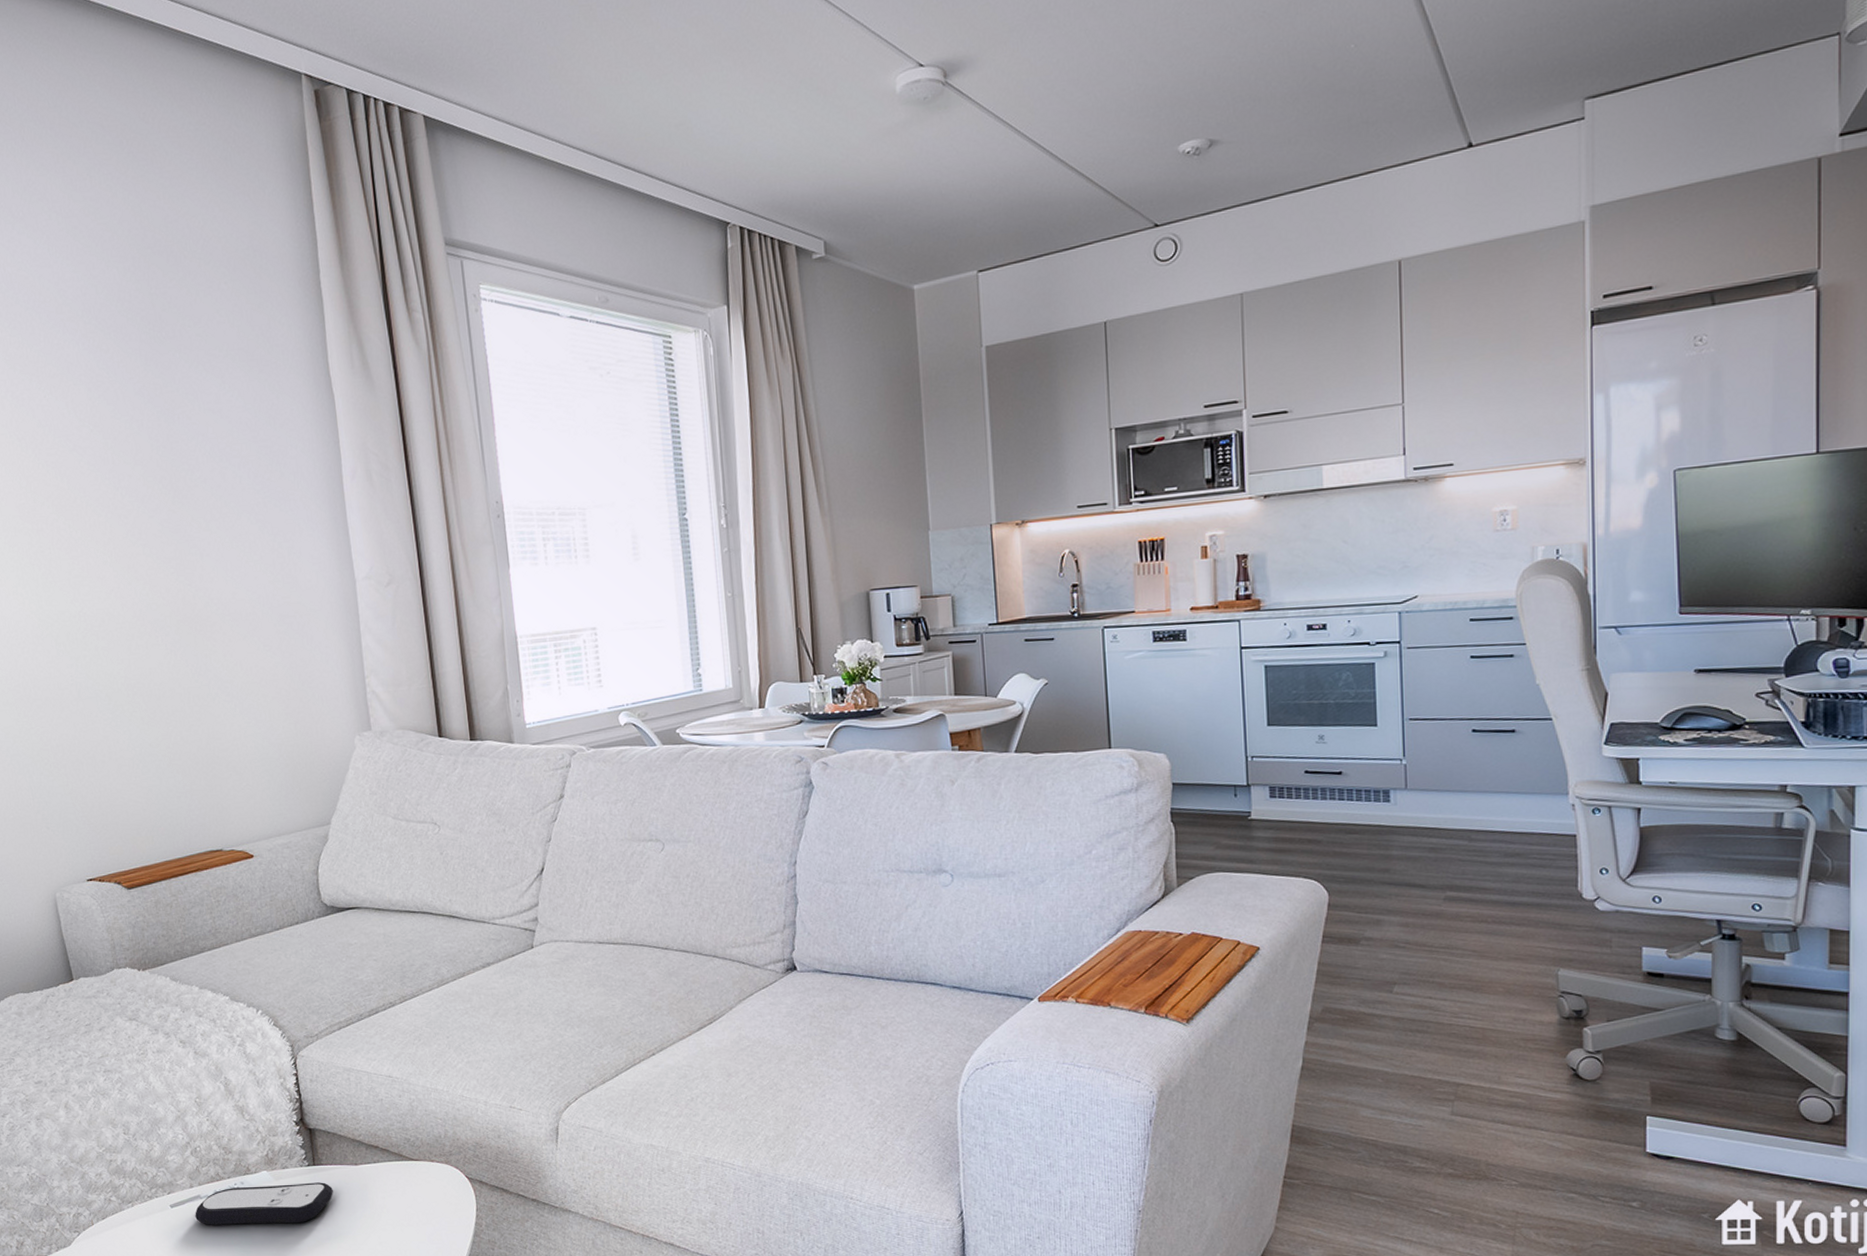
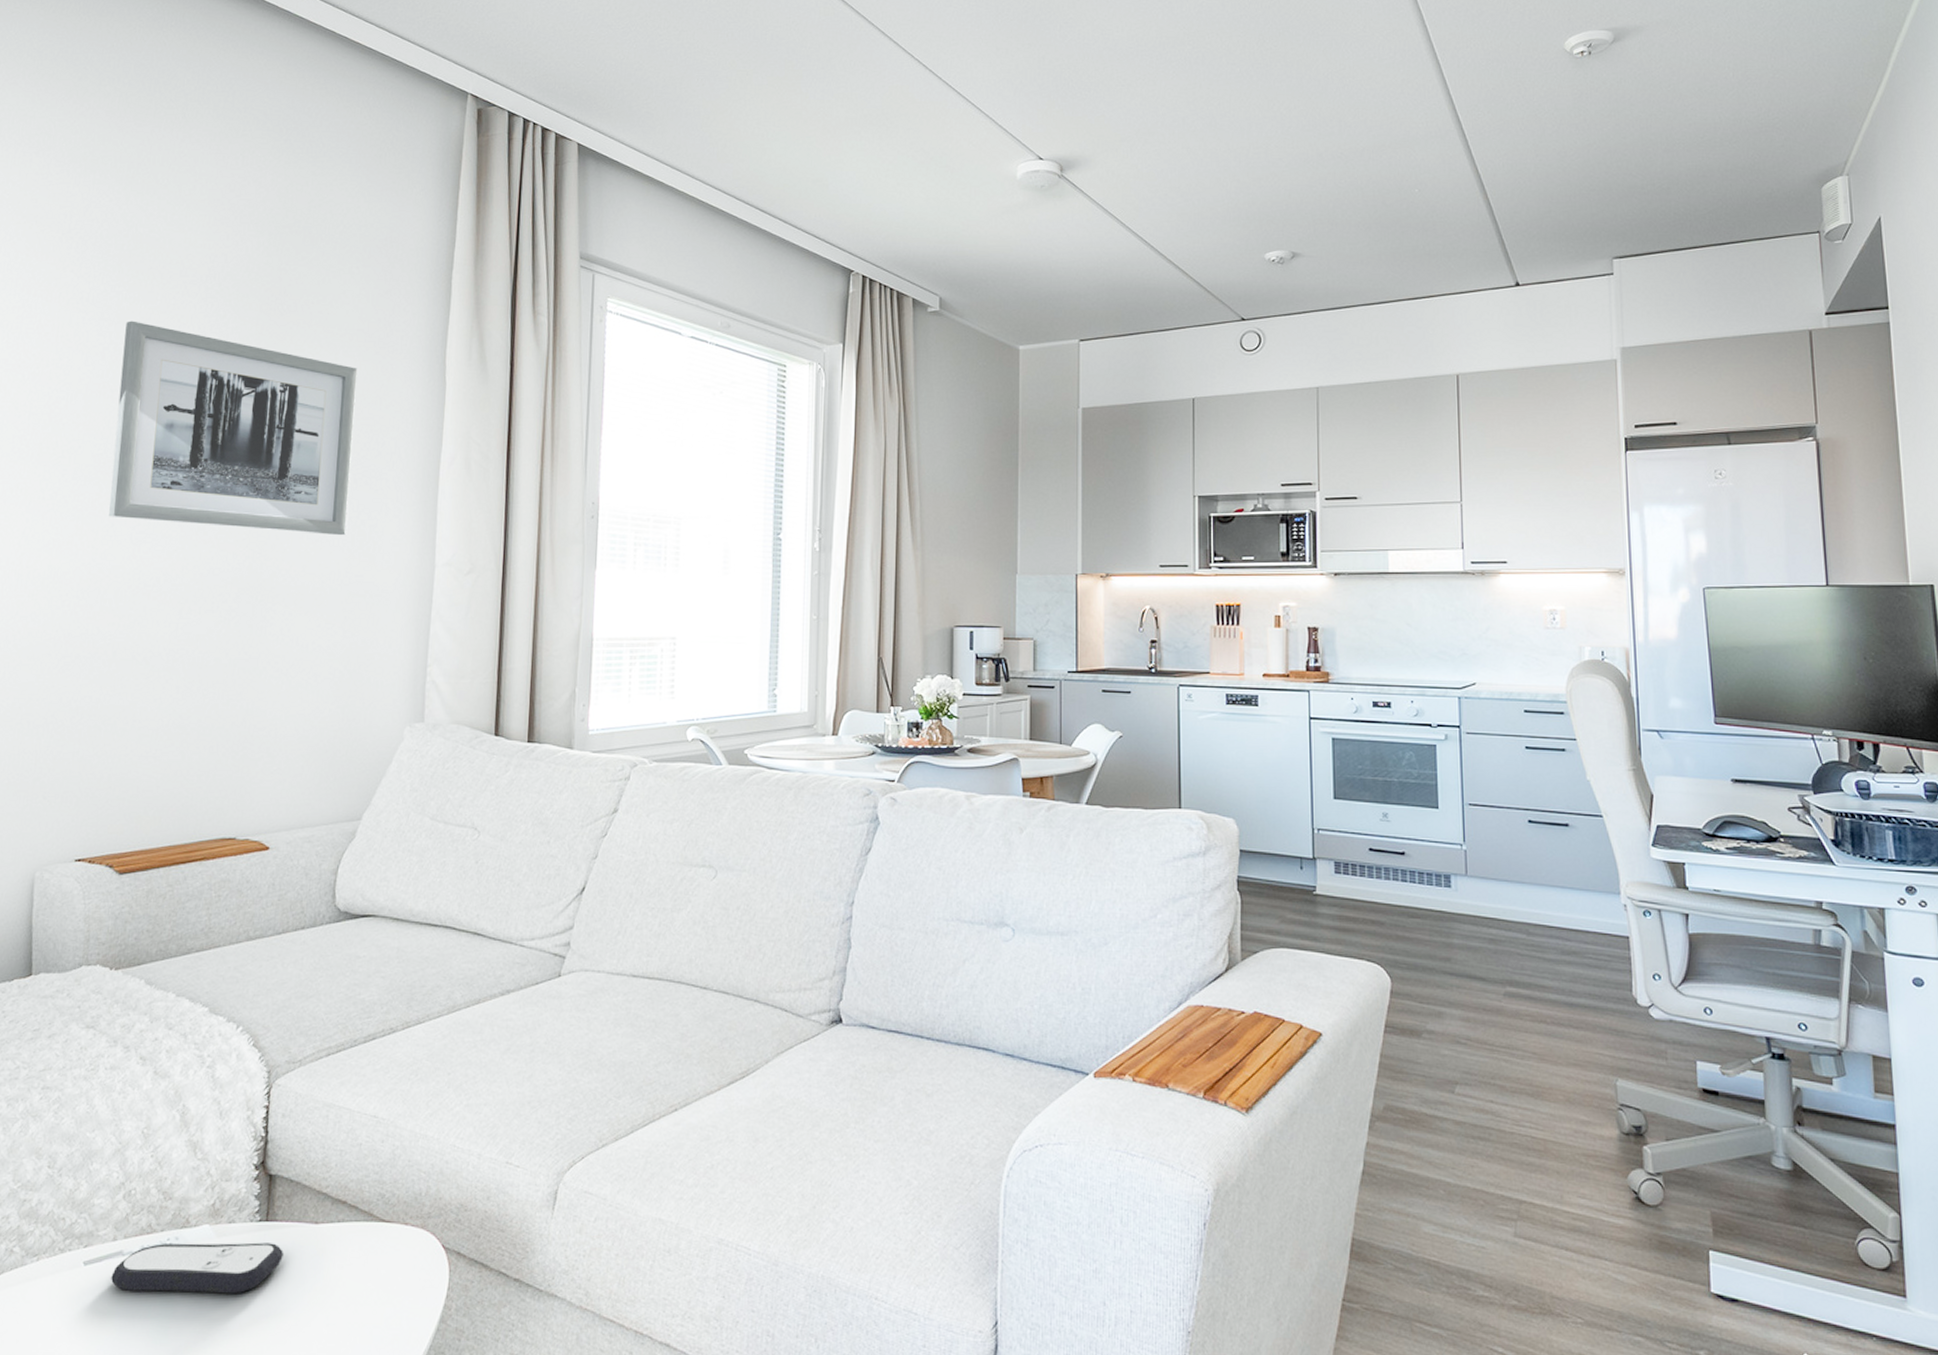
wall art: none [17,365,267,565] -> present [109,320,358,535]

